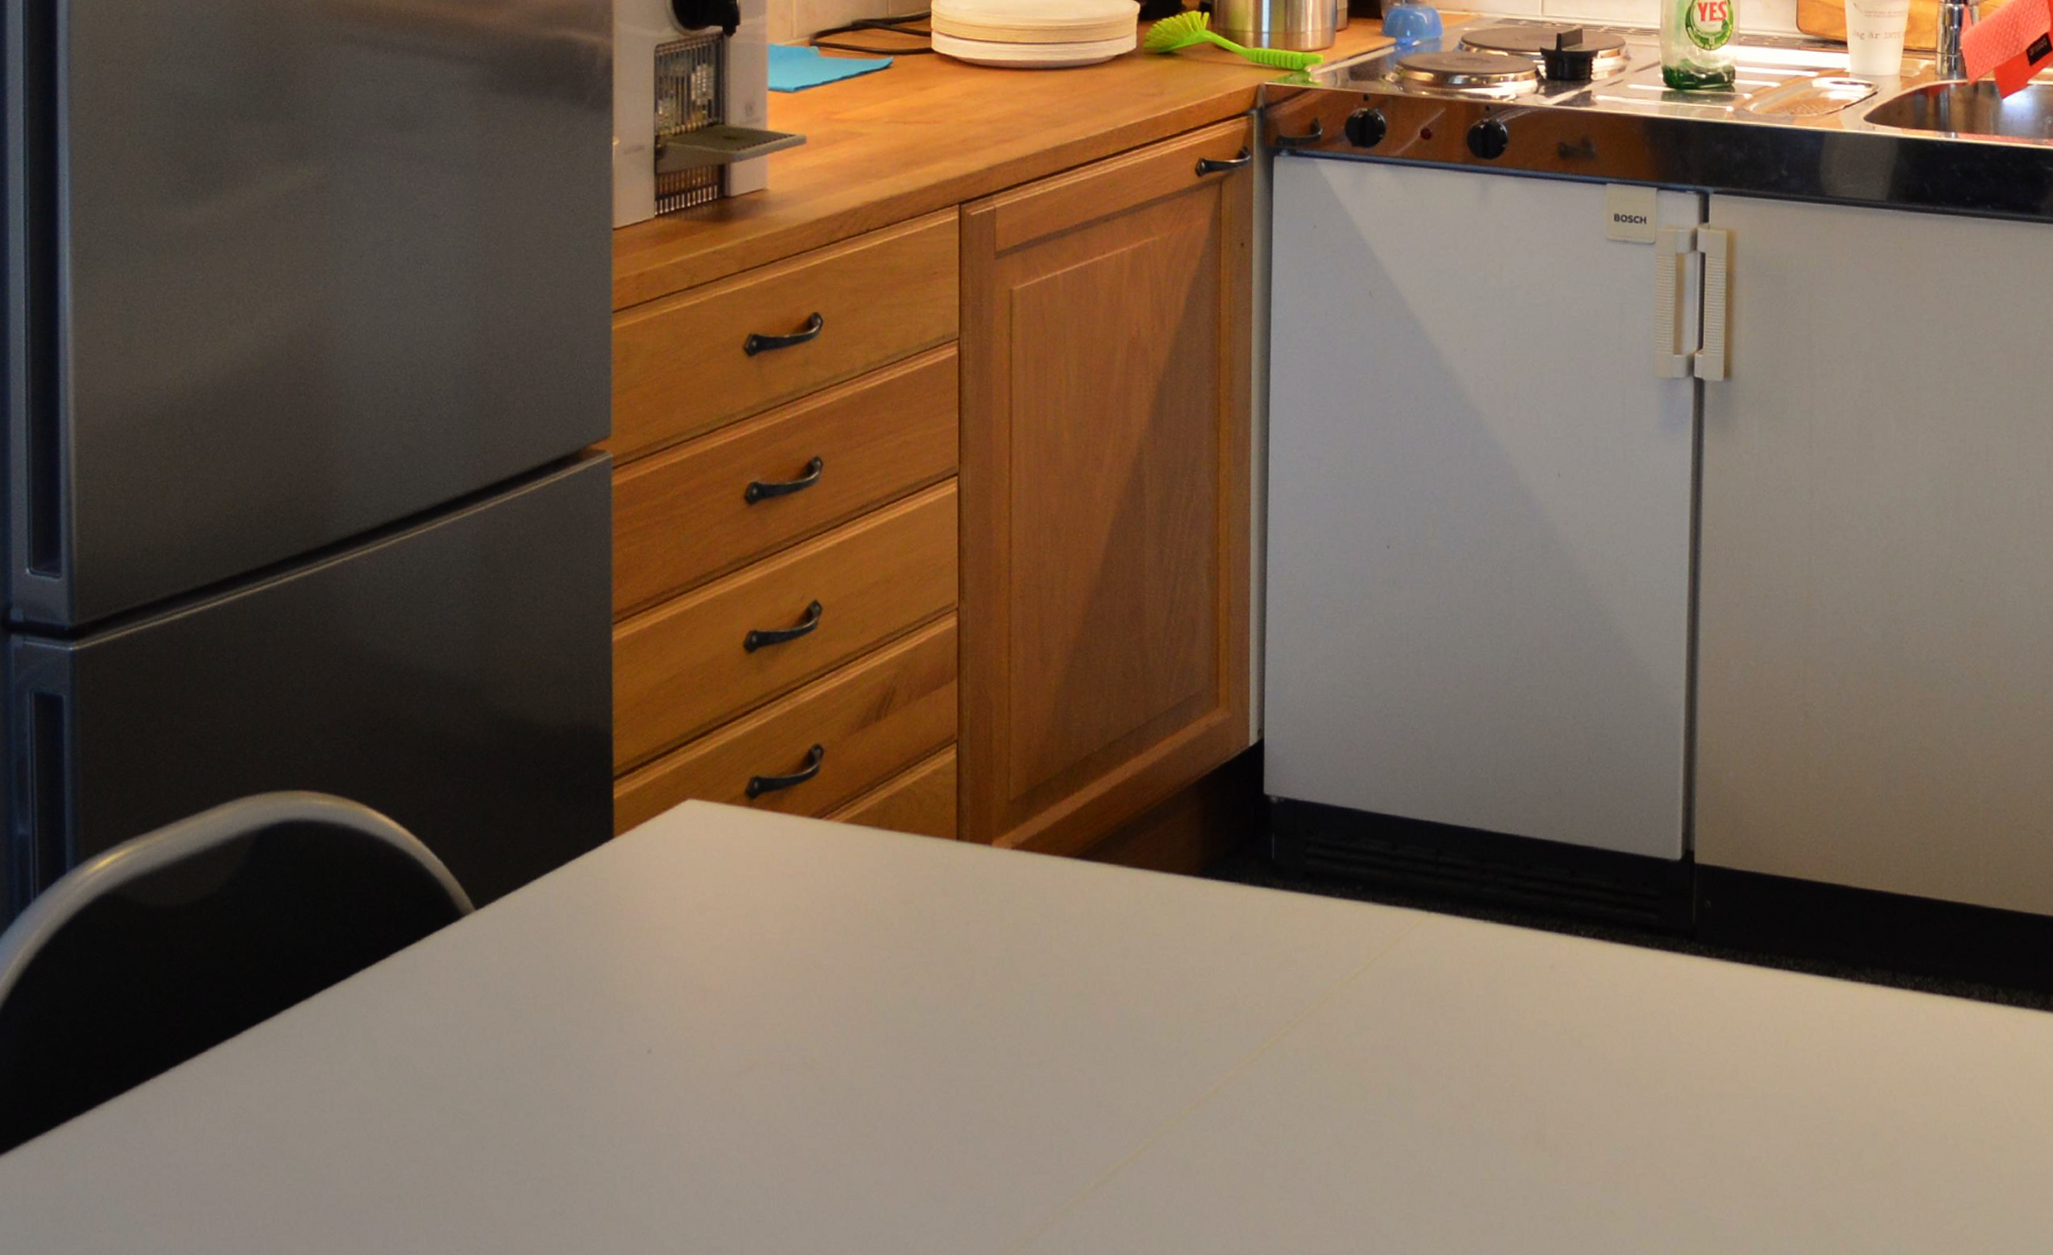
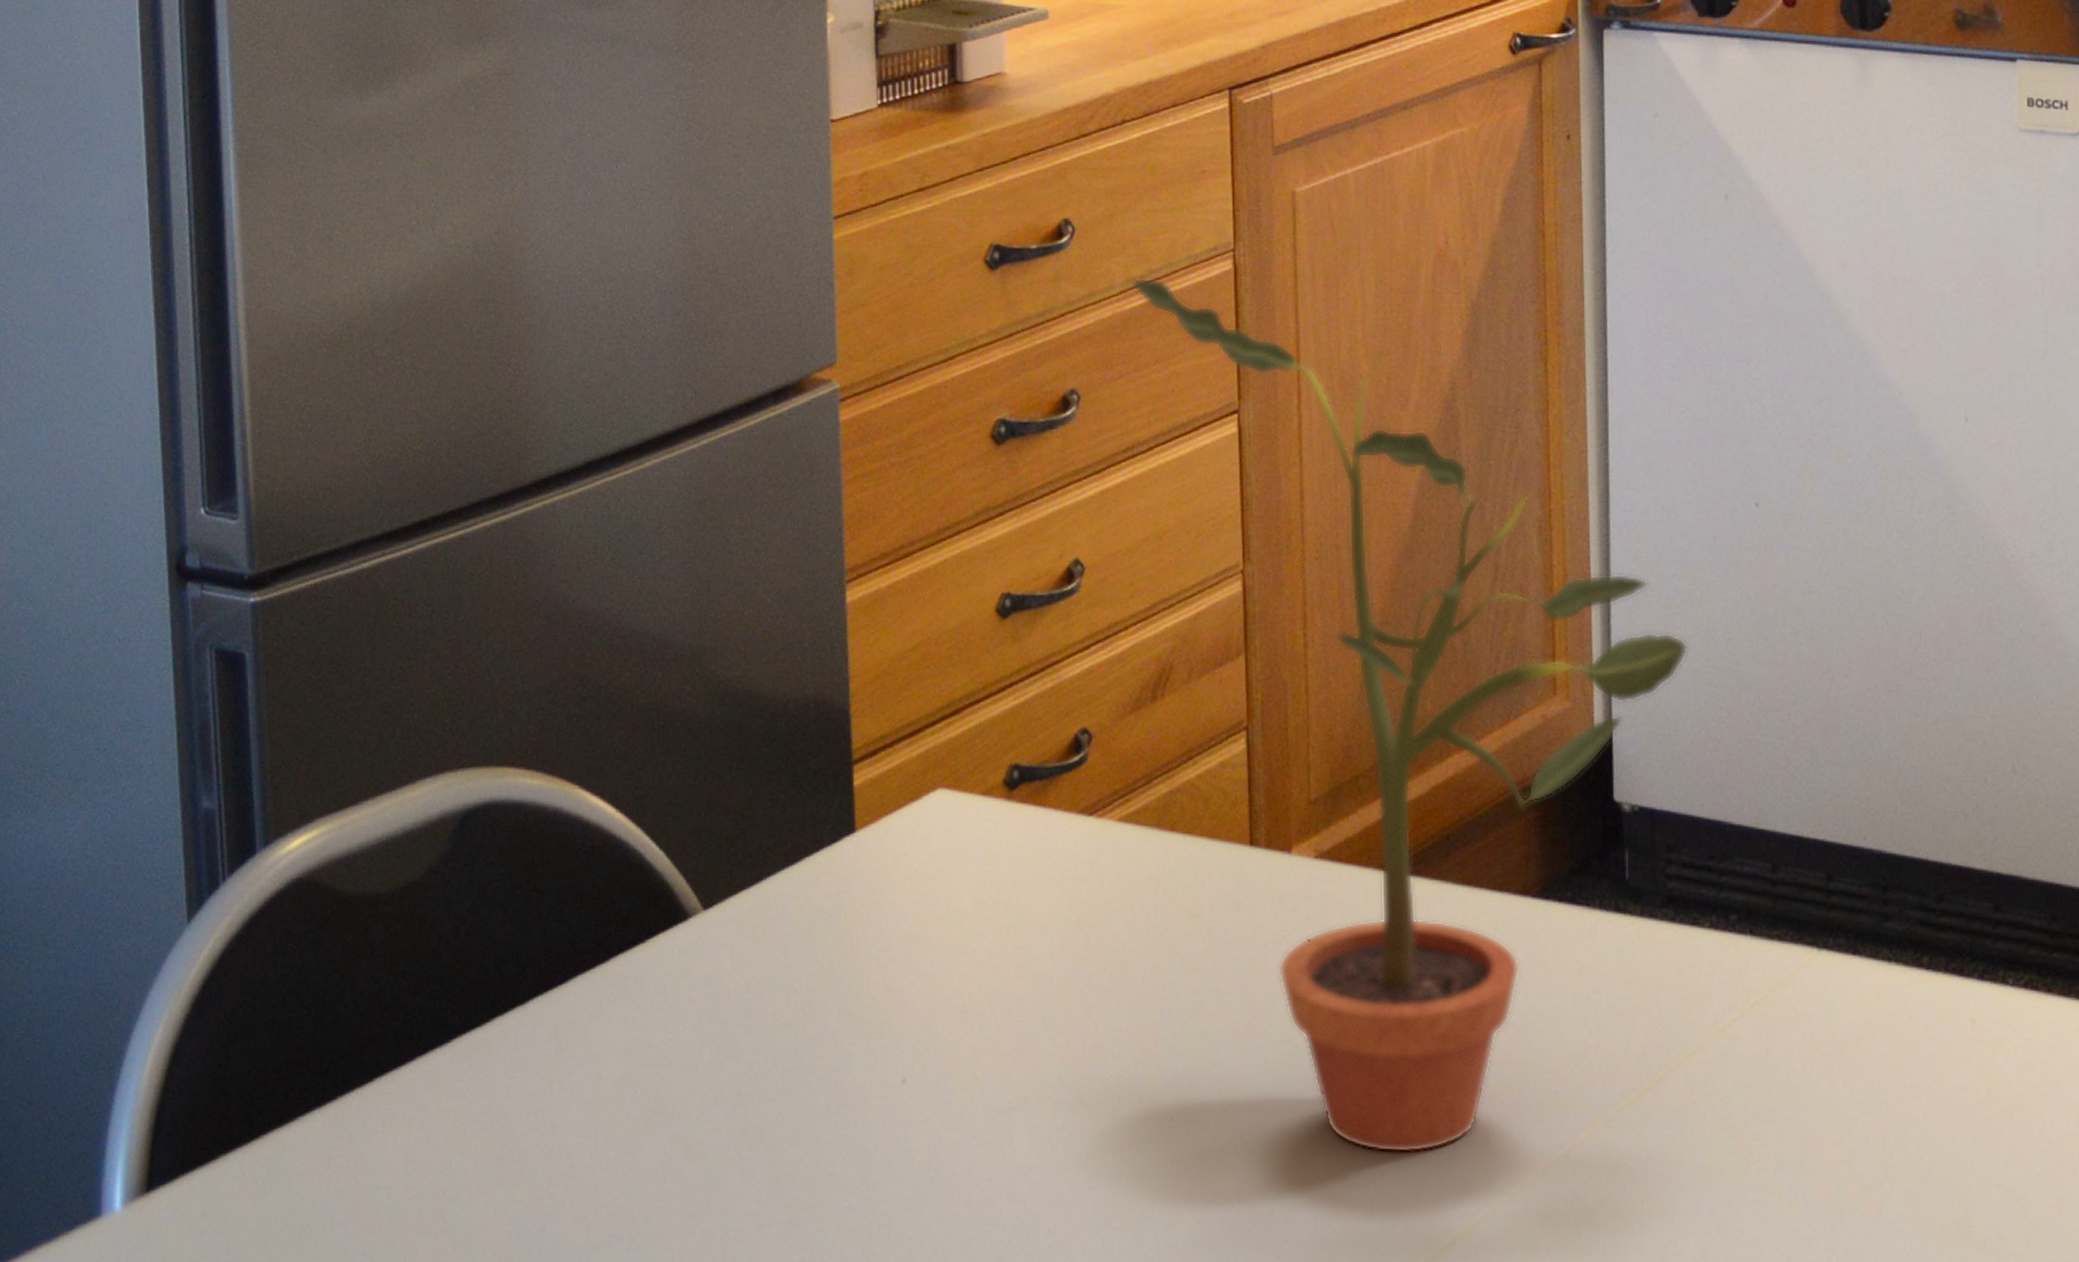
potted plant: none [869,362,1329,1096] -> present [1130,277,1689,1154]

